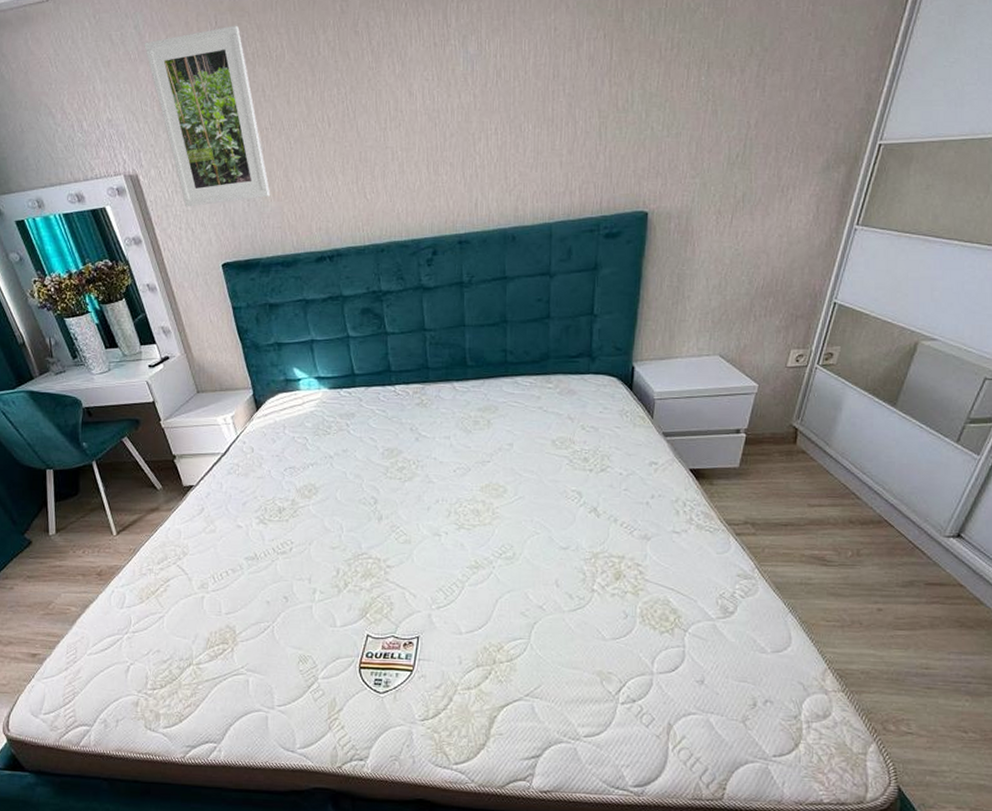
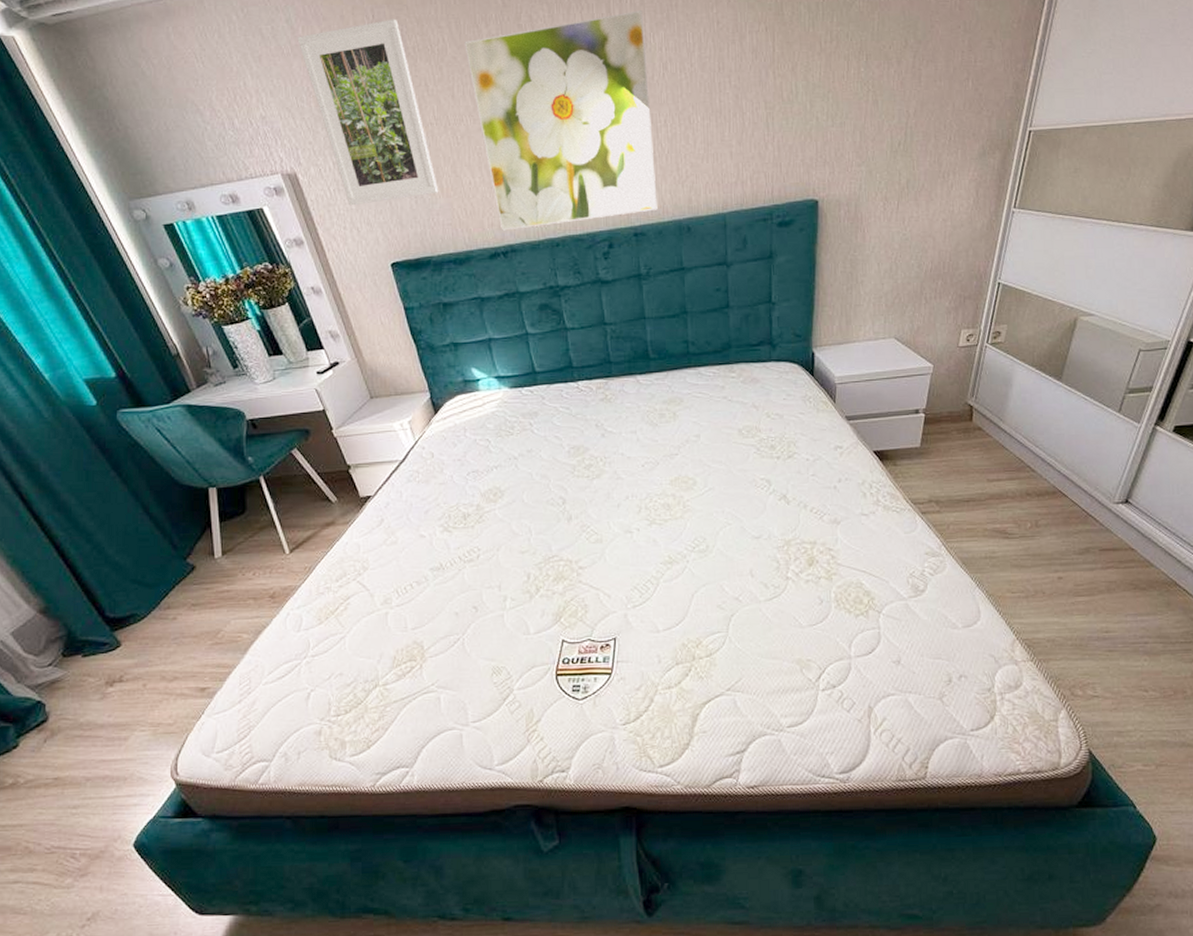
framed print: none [302,17,484,235] -> present [464,10,658,231]

